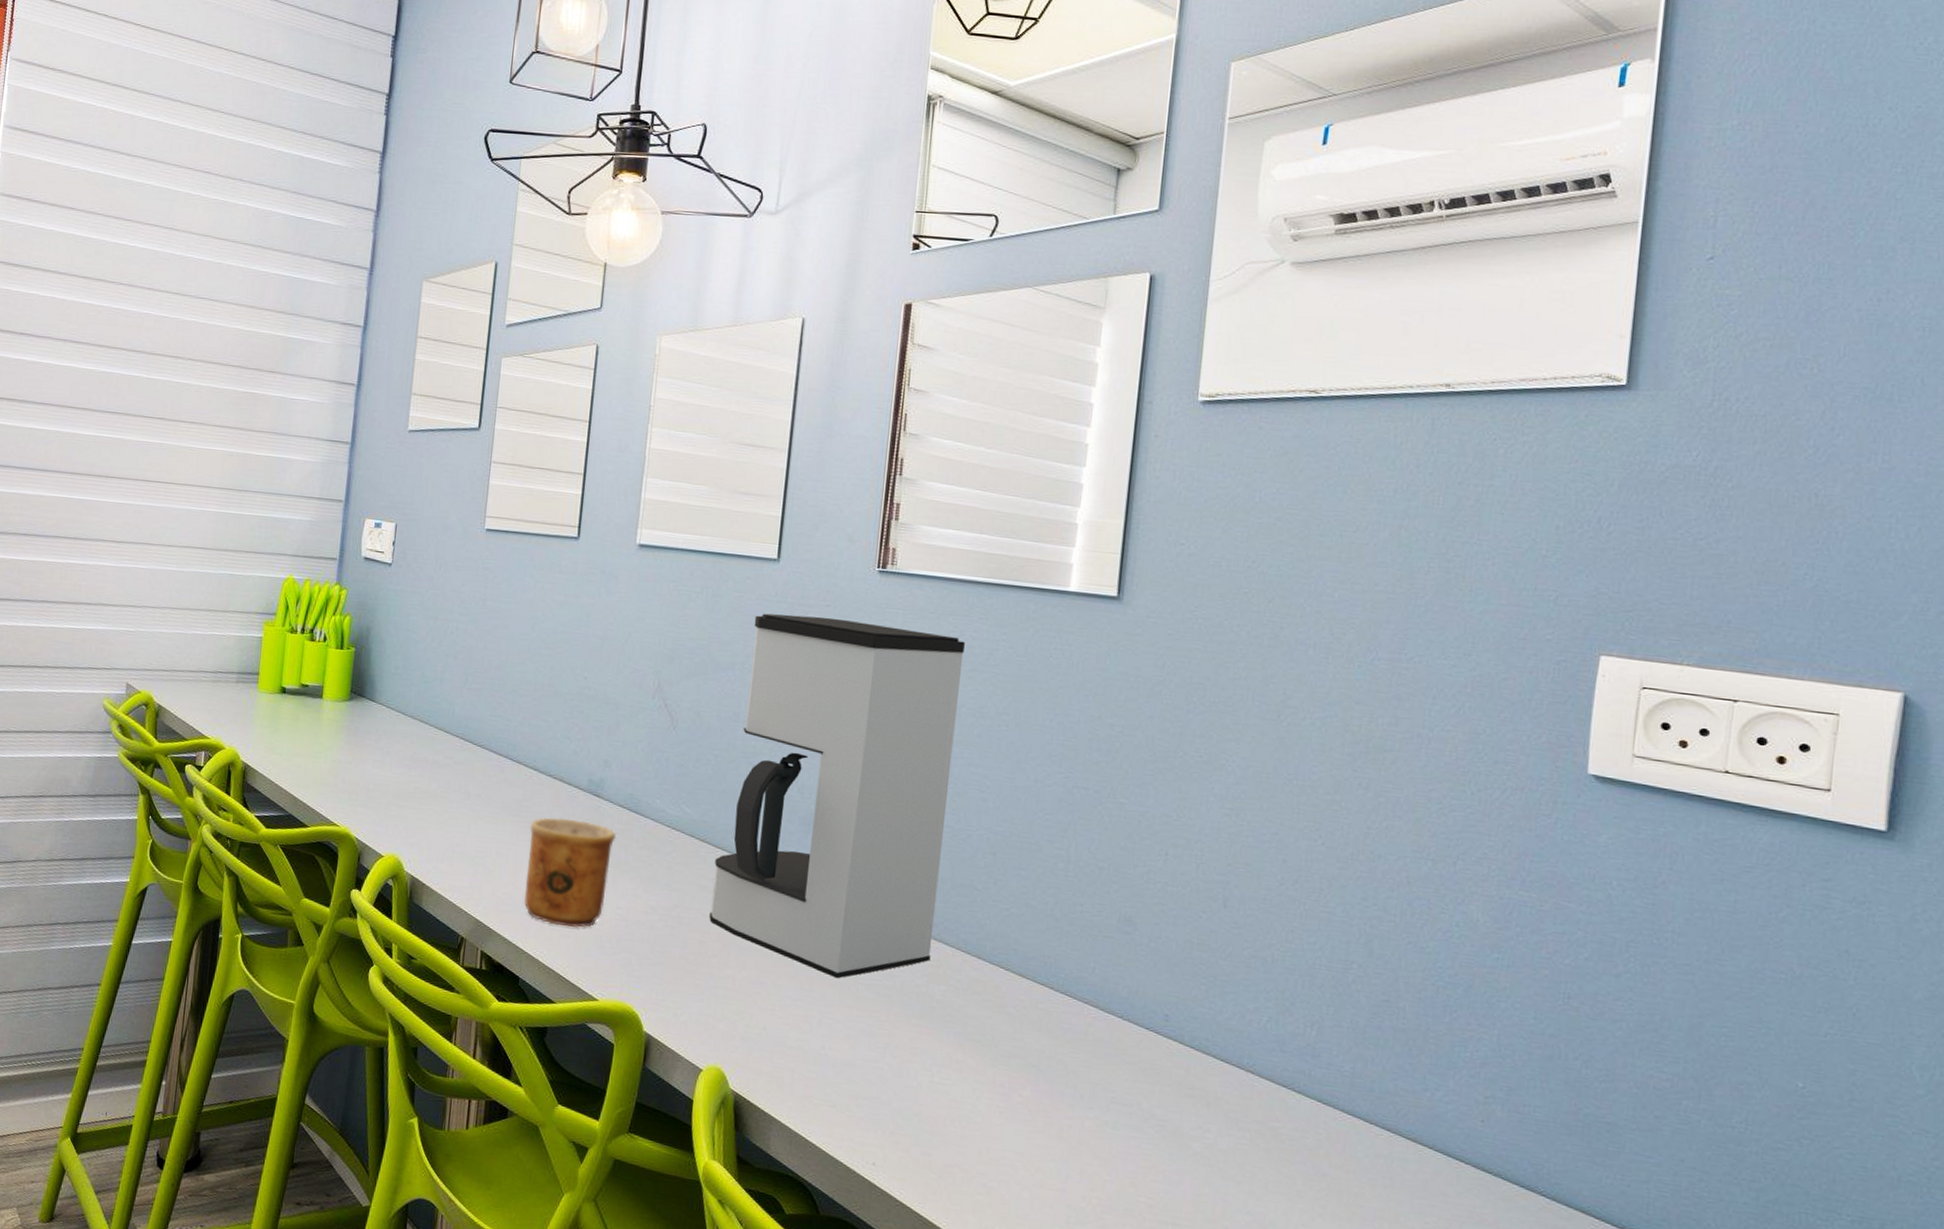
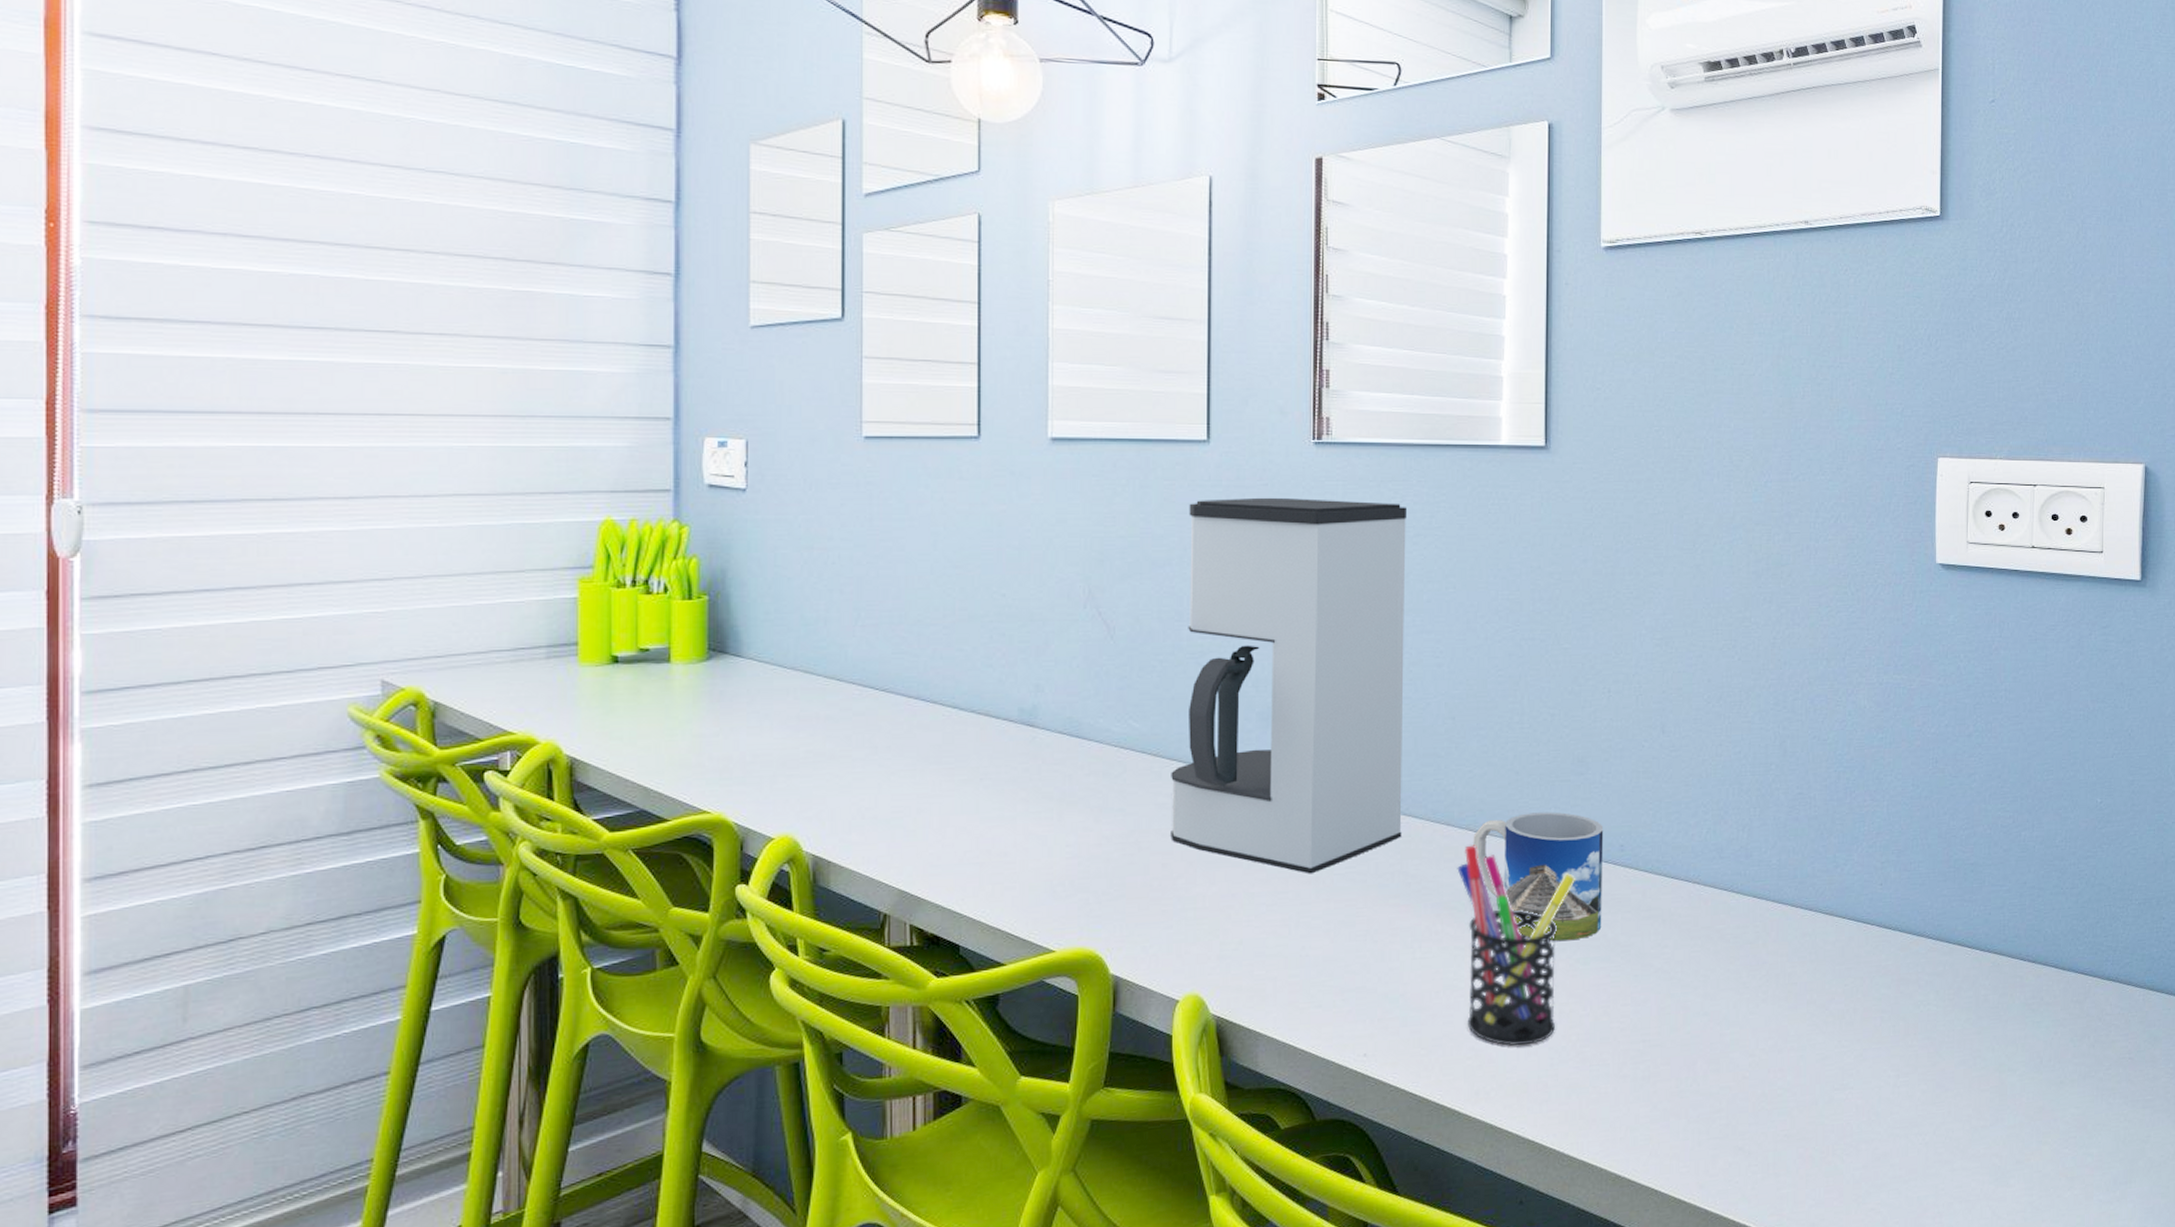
cup: present [524,817,617,927] -> none [955,756,1058,879]
pen holder: none [981,982,1111,1197] -> present [1457,845,1575,1046]
mug: none [1003,961,1148,1102] -> present [1473,812,1604,941]

